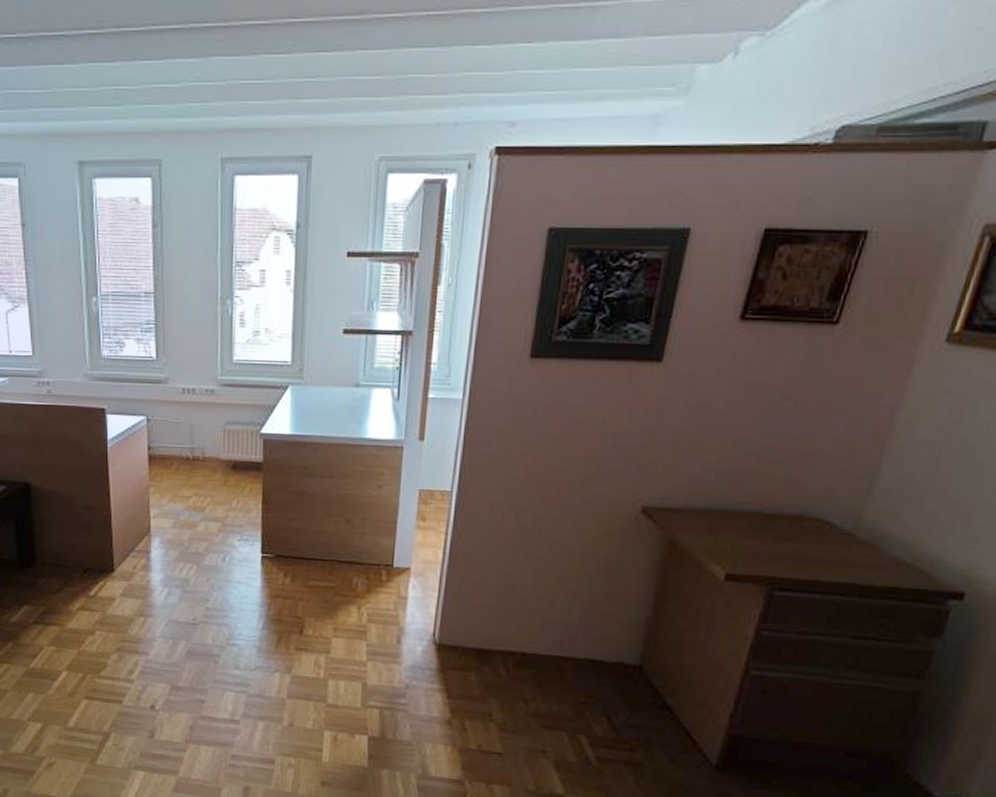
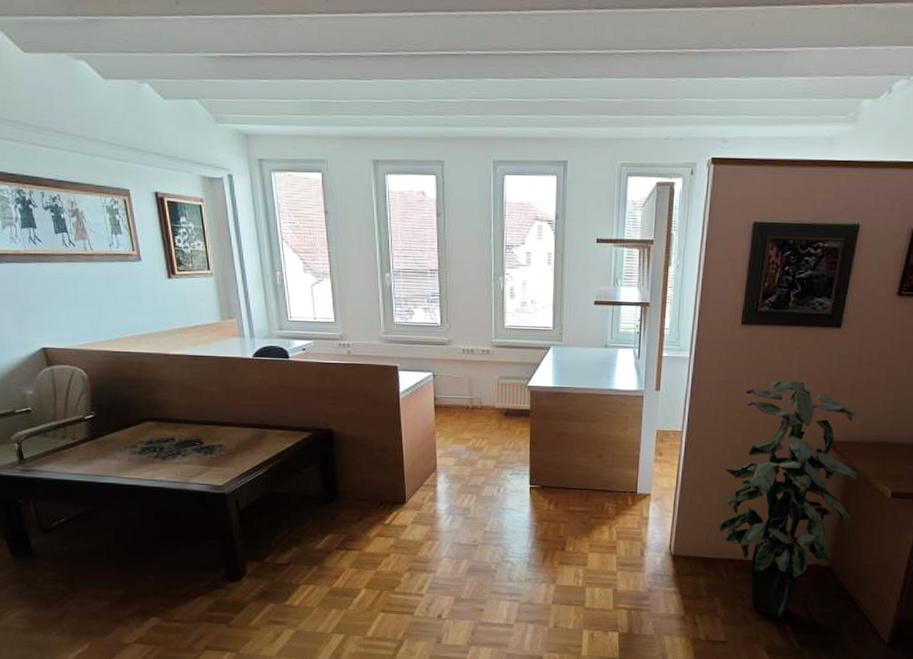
indoor plant: none [496,428,682,728] -> present [718,380,858,618]

